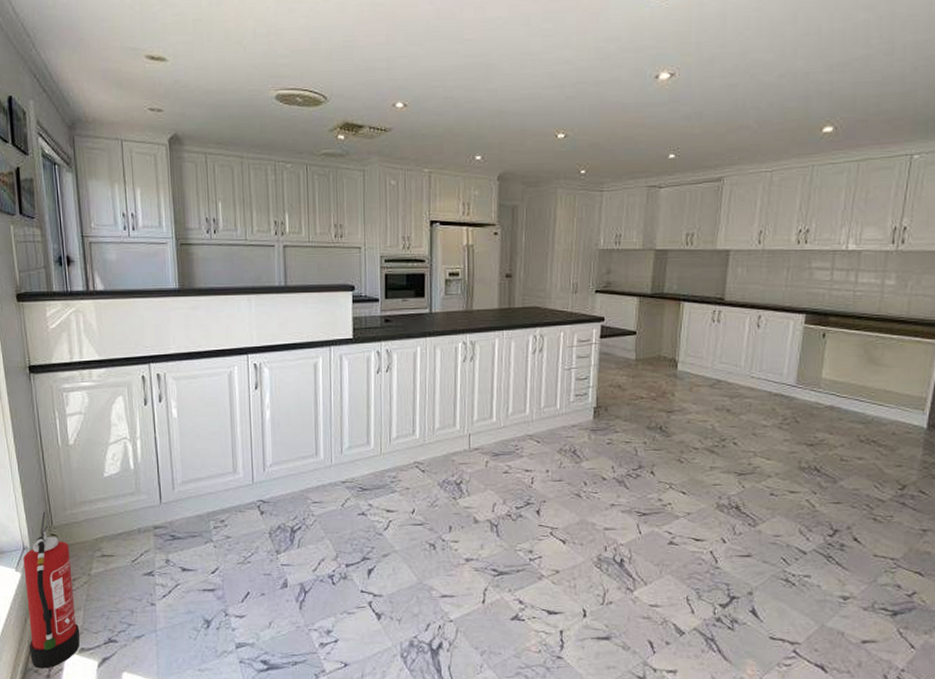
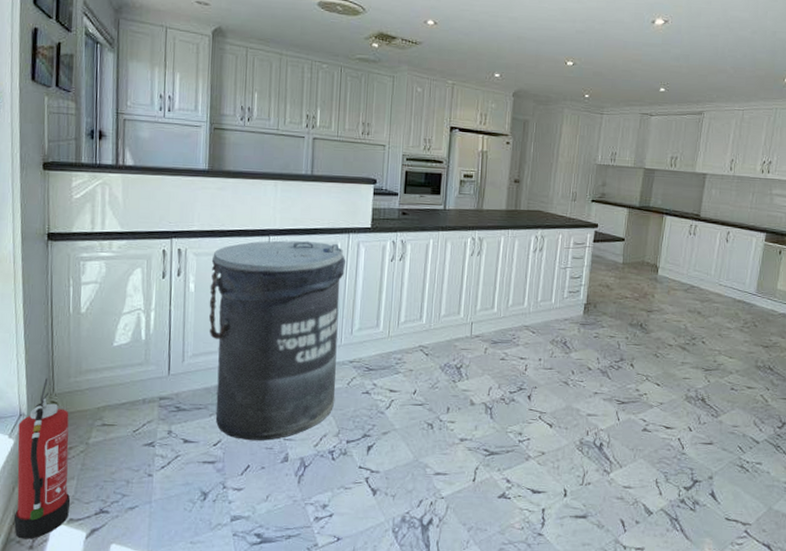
trash can: none [191,357,330,566] -> present [209,240,346,440]

